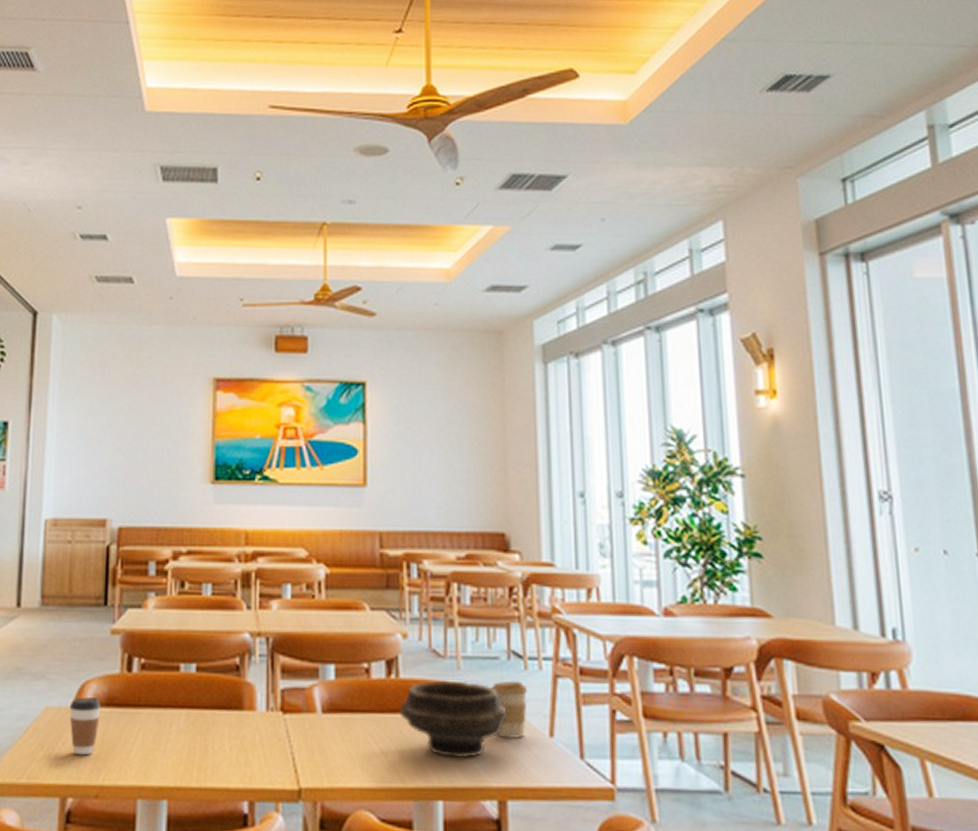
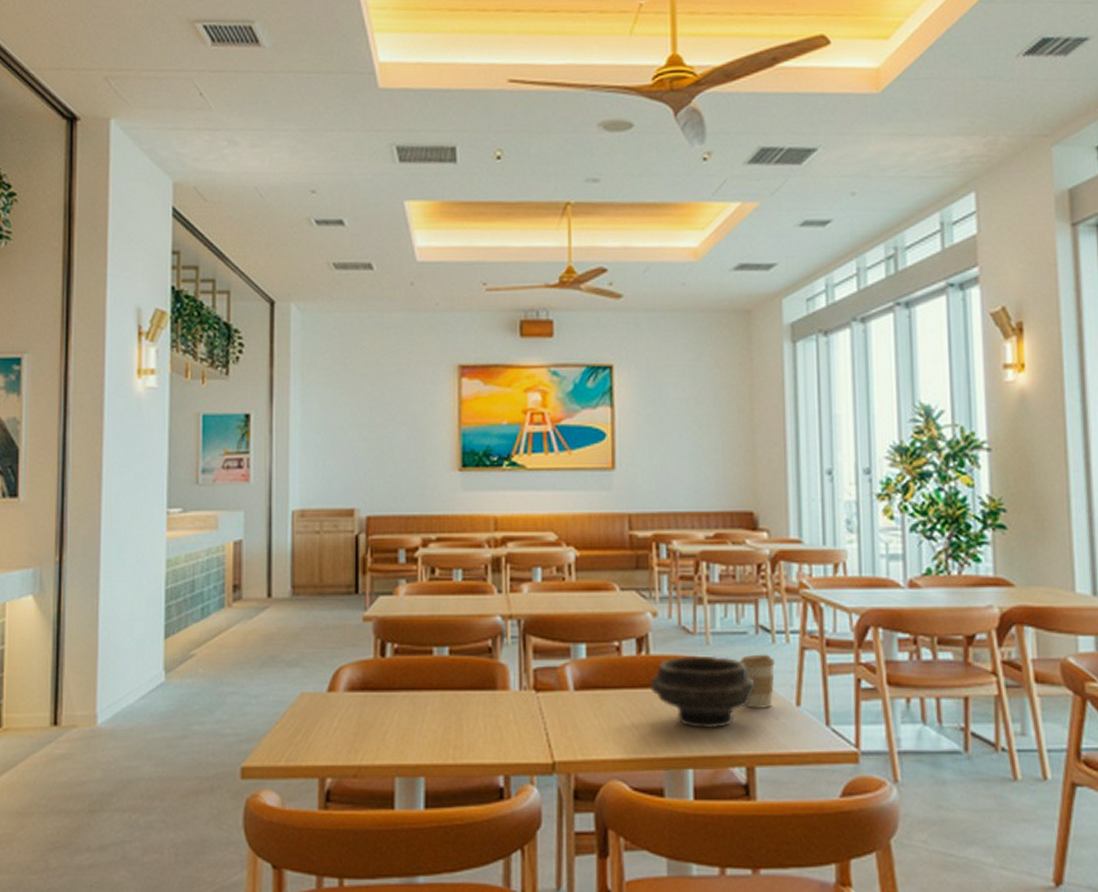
coffee cup: present [69,697,102,756] -> none [324,683,357,738]

